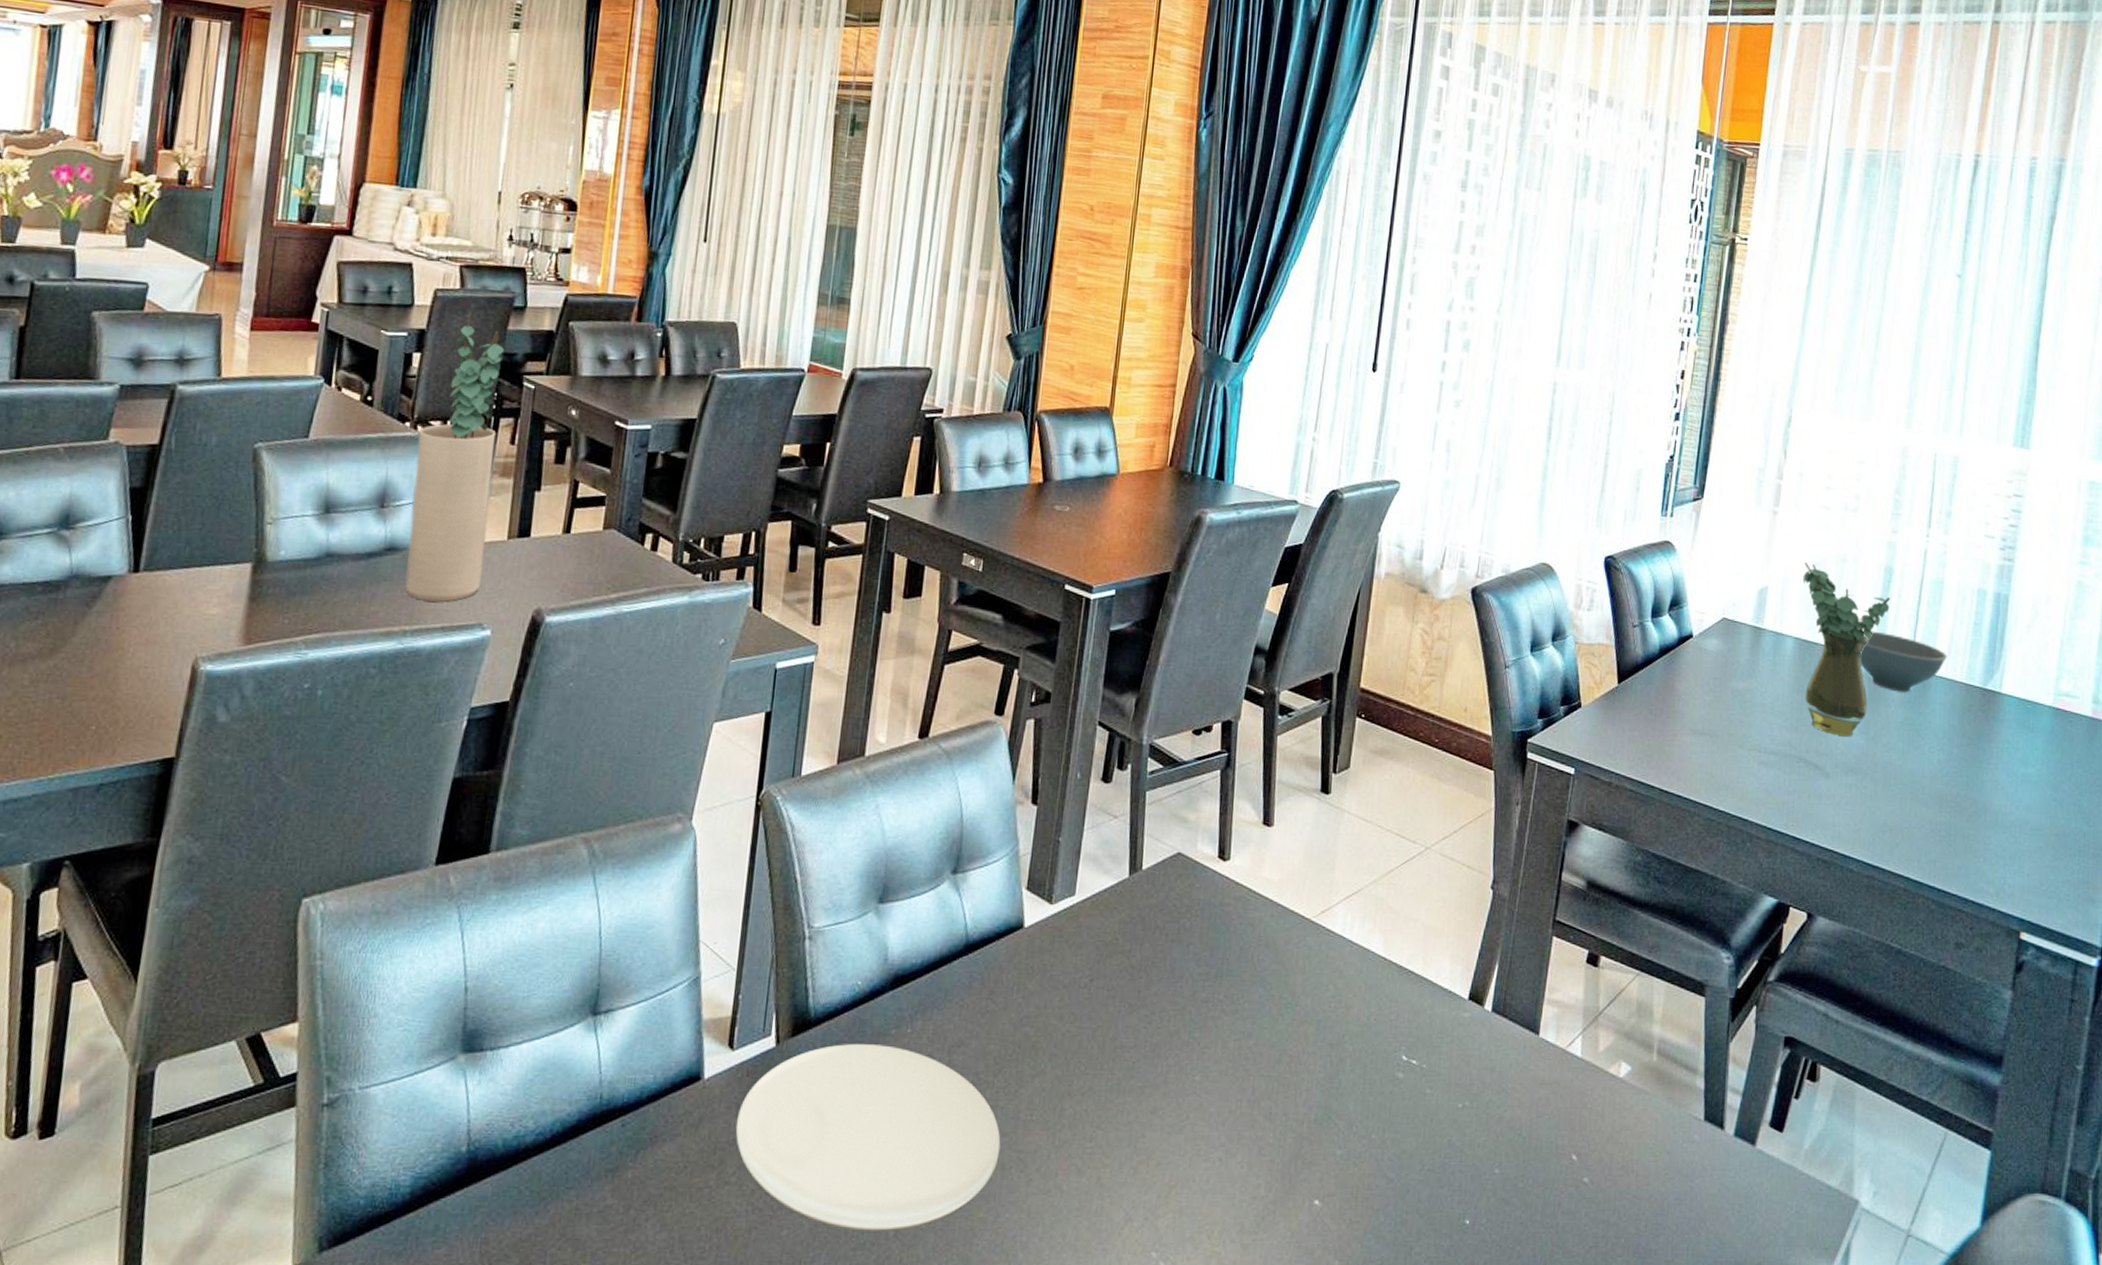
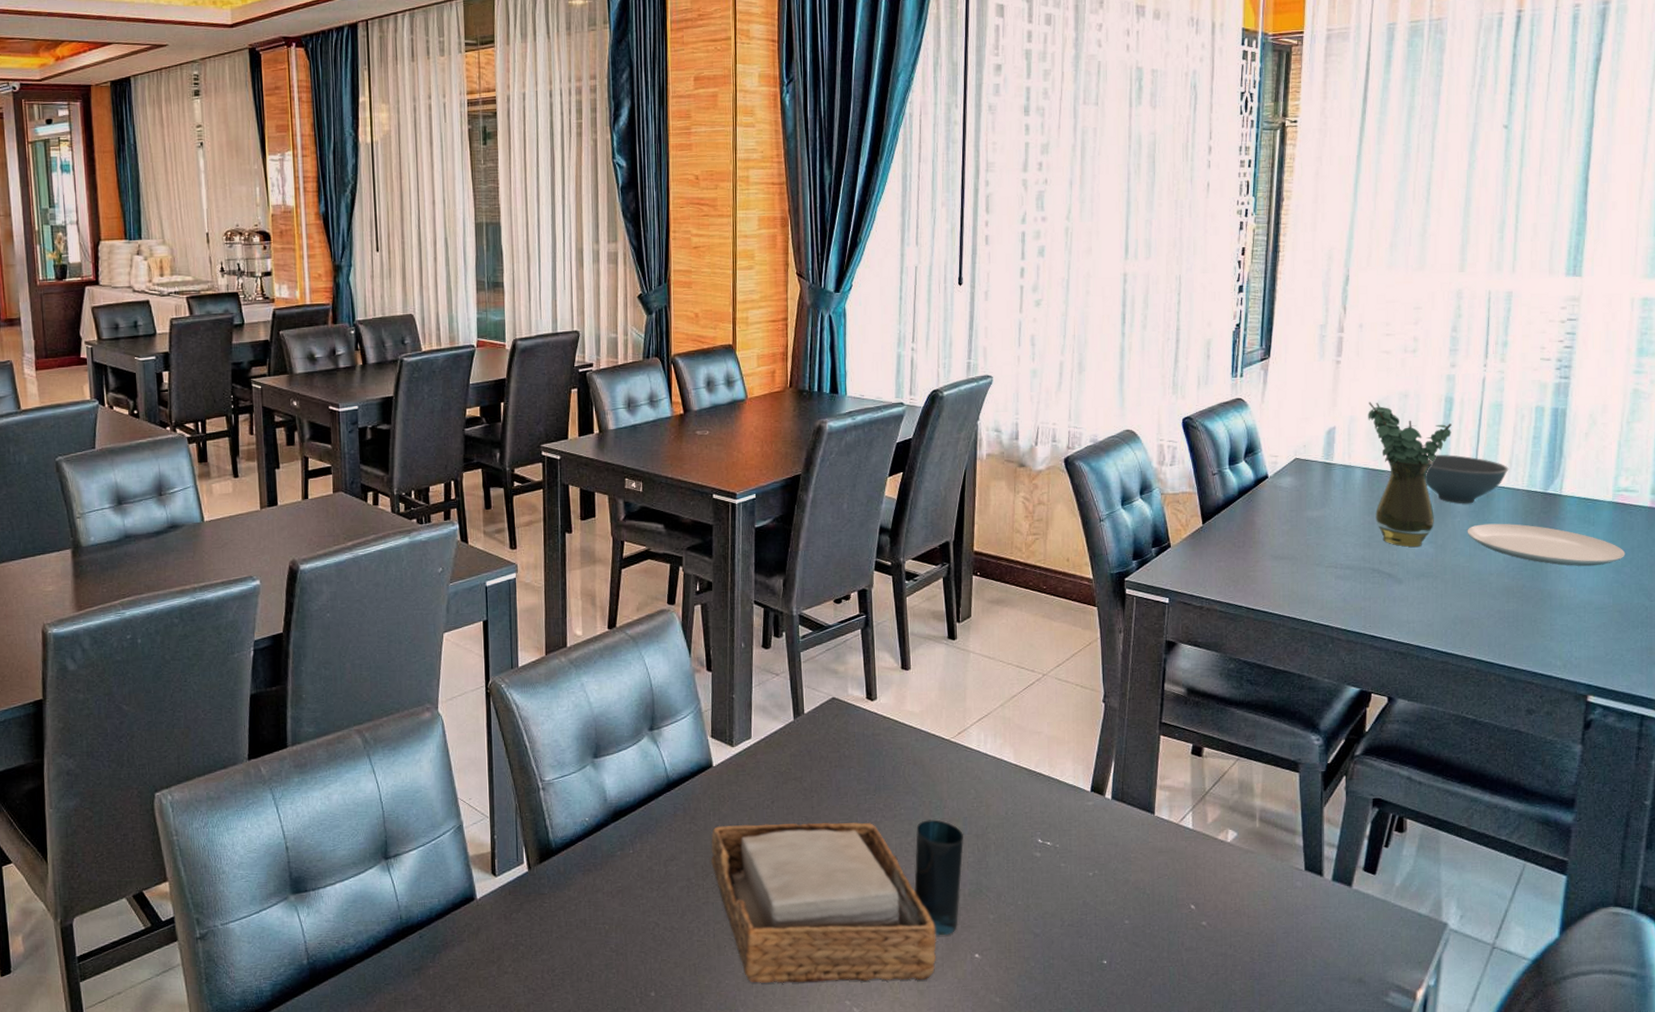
vase: present [405,311,504,602] -> none [177,333,247,564]
plate: present [735,1043,1001,1233] -> none [506,863,715,1001]
napkin holder: none [1007,1006,1271,1230] -> present [711,822,937,983]
cup: none [1250,1019,1316,1173] -> present [914,819,964,936]
plate: none [1901,717,2065,779] -> present [1467,523,1626,567]

